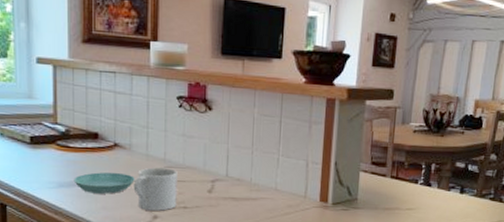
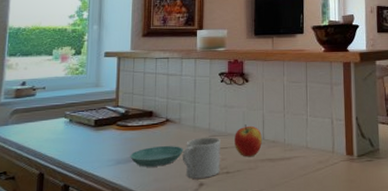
apple: none [194,158,225,194] -> present [235,124,262,157]

